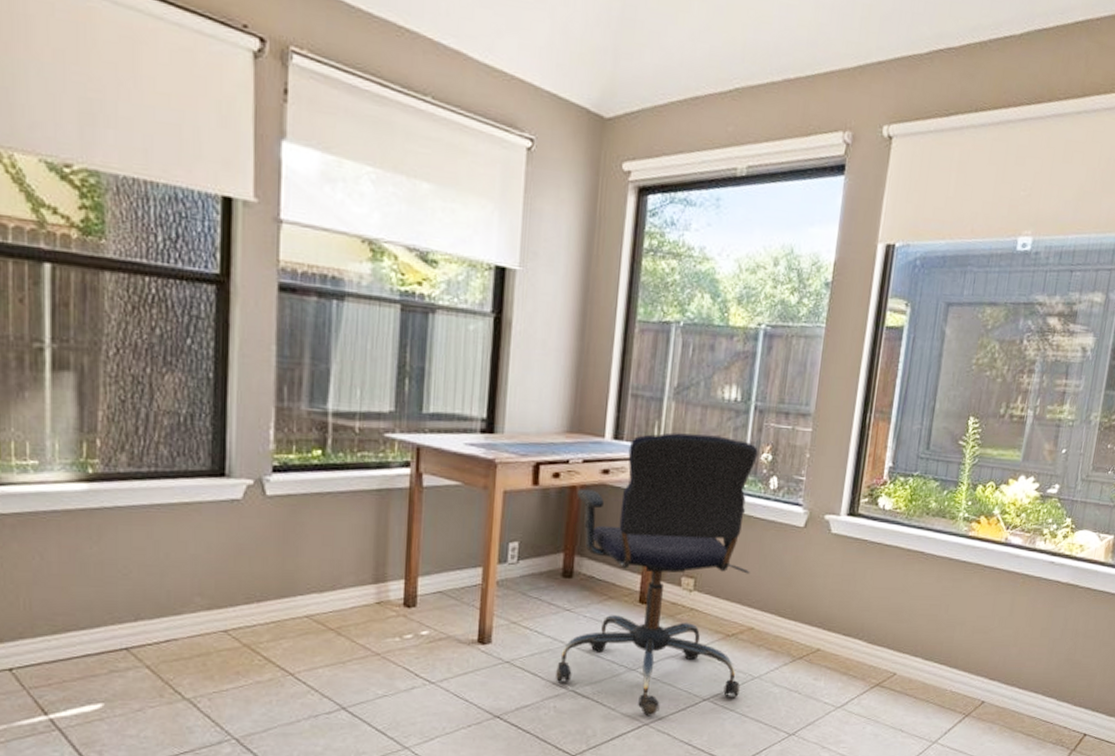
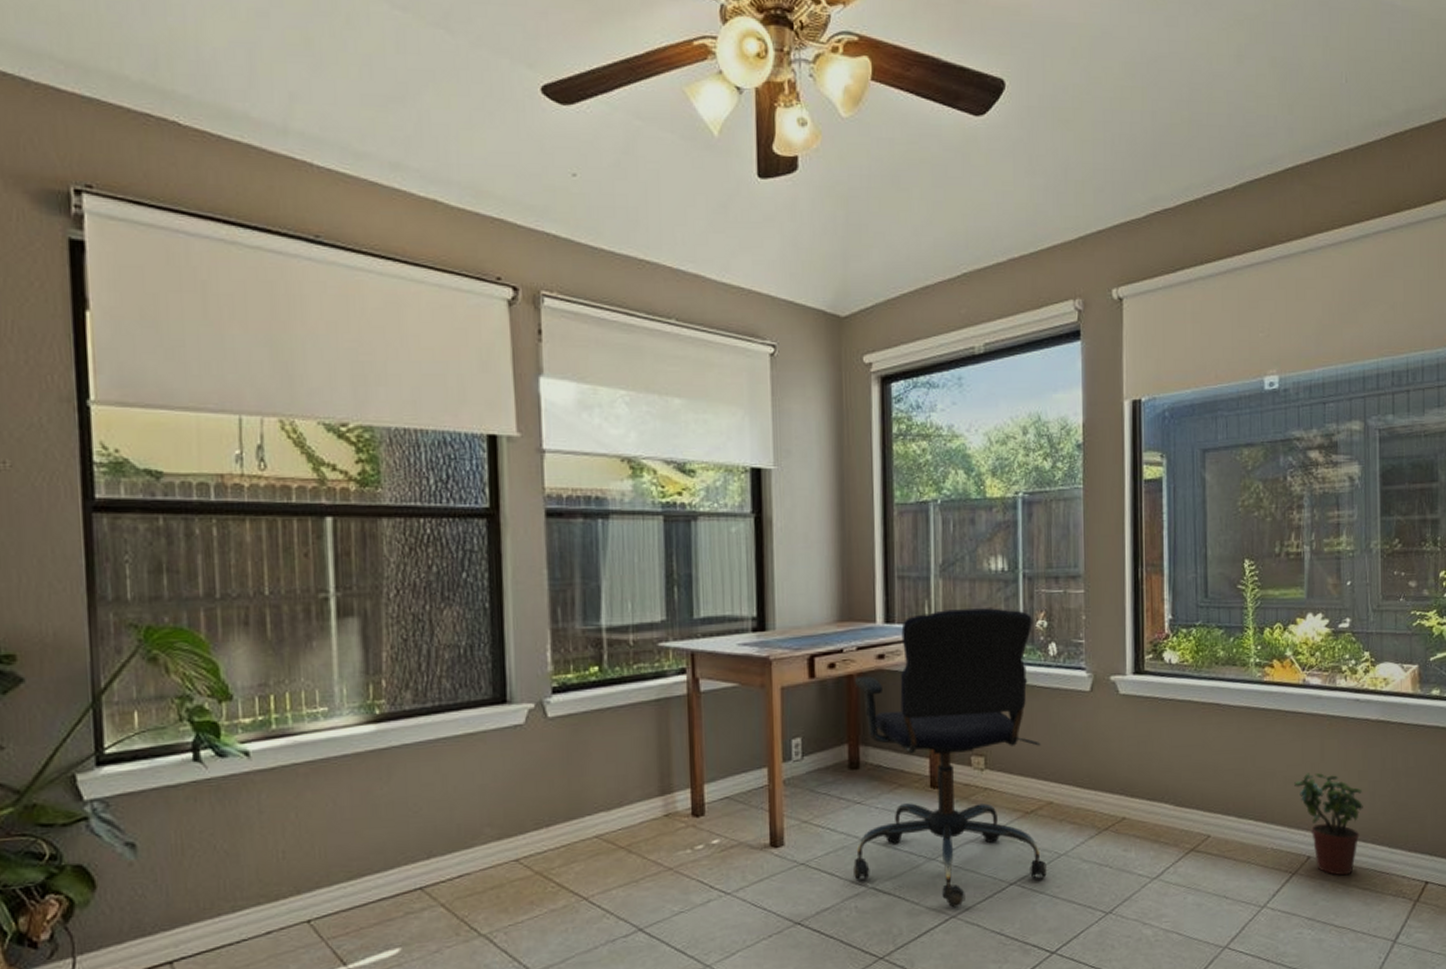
potted plant: none [981,625,1043,722] -> present [1294,773,1363,876]

